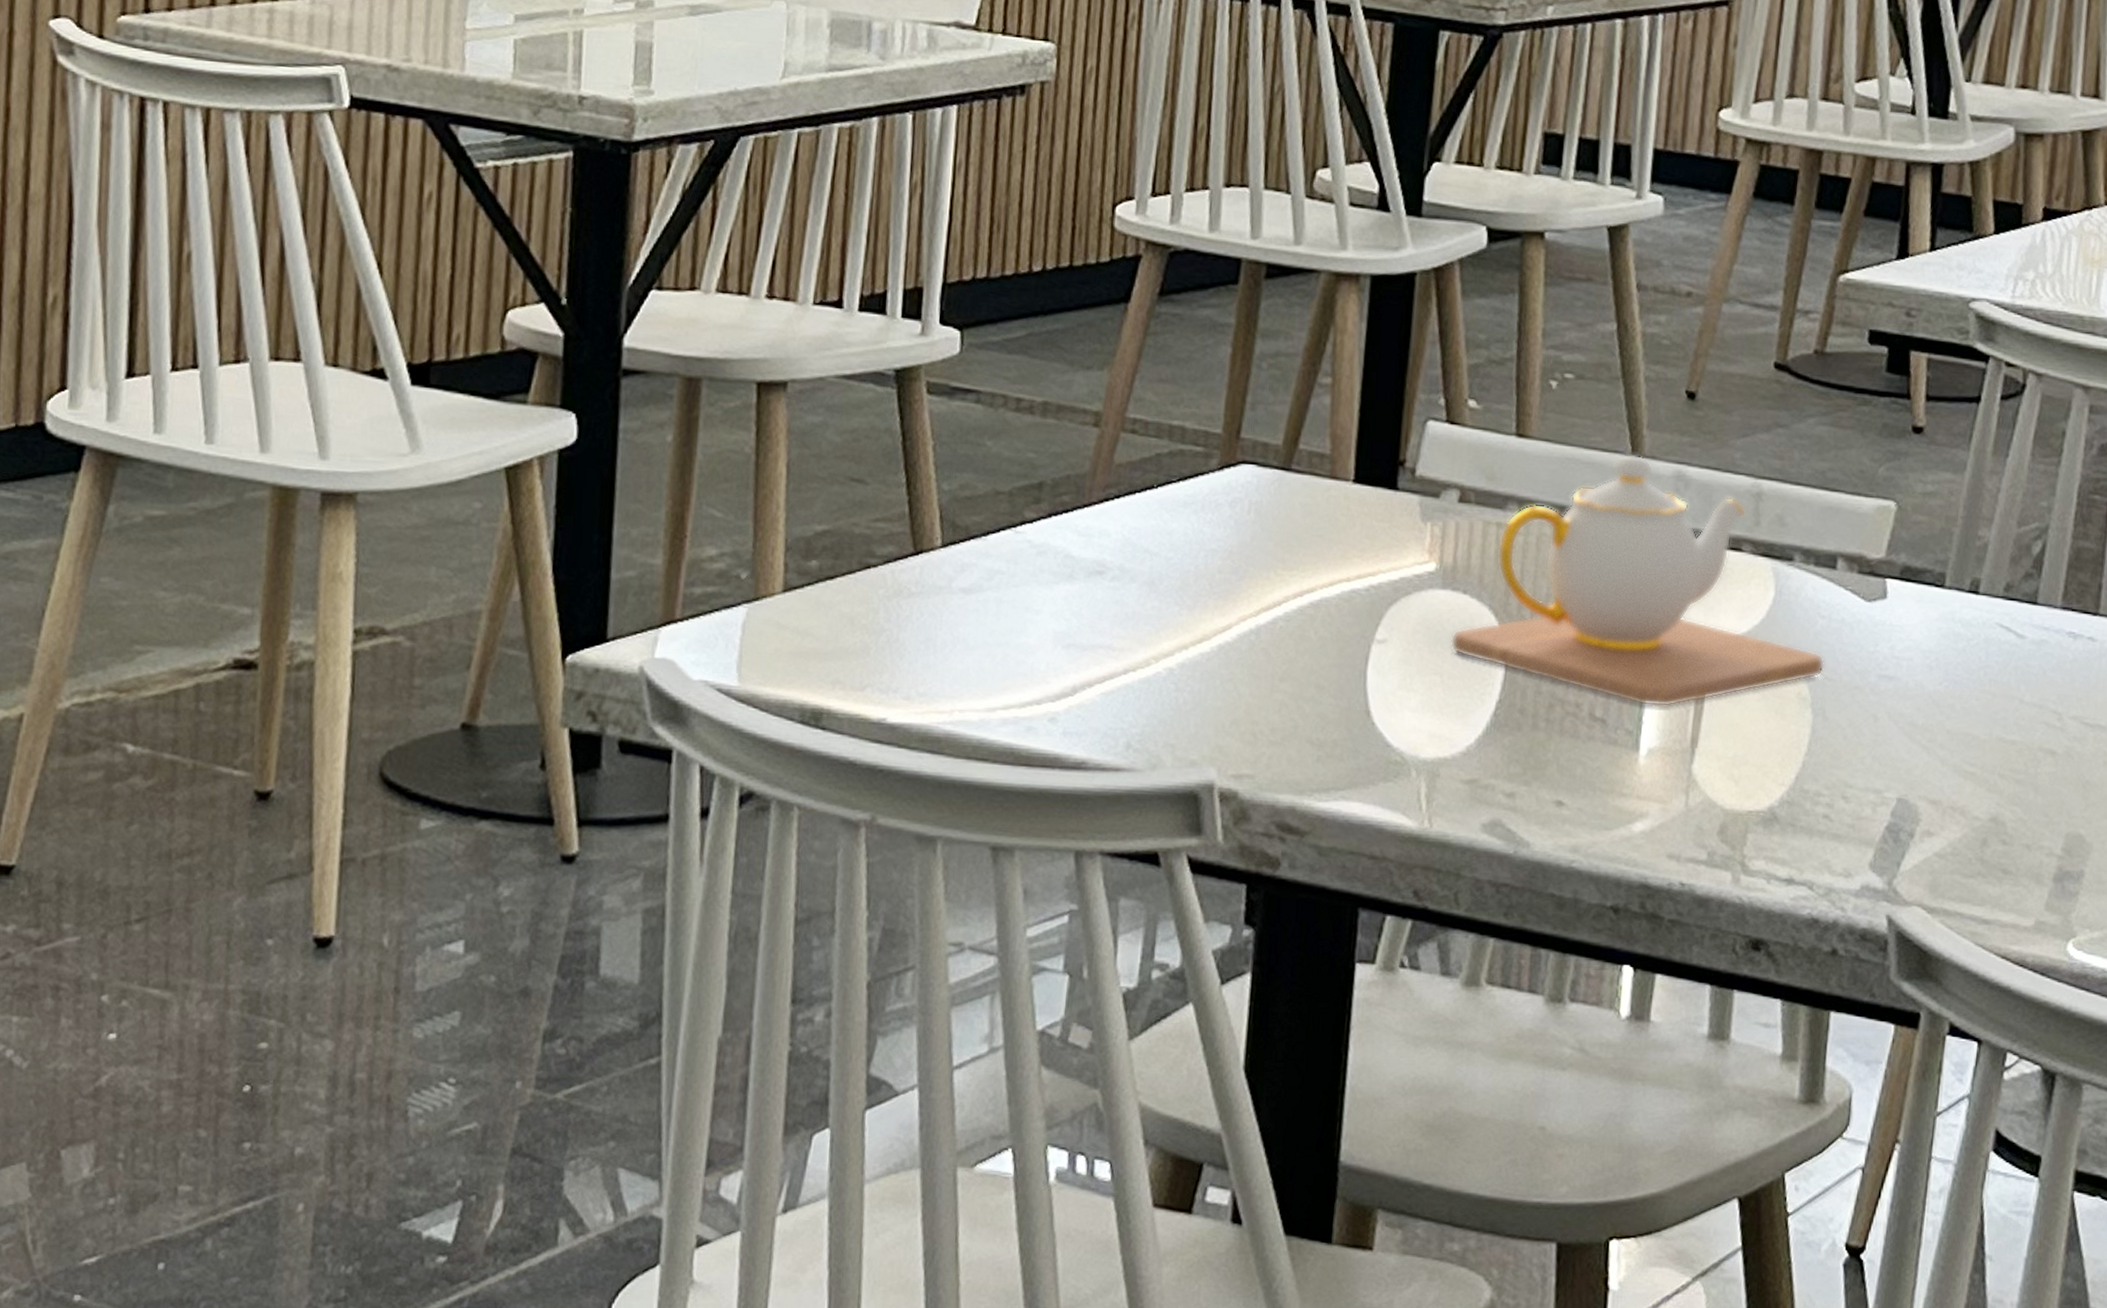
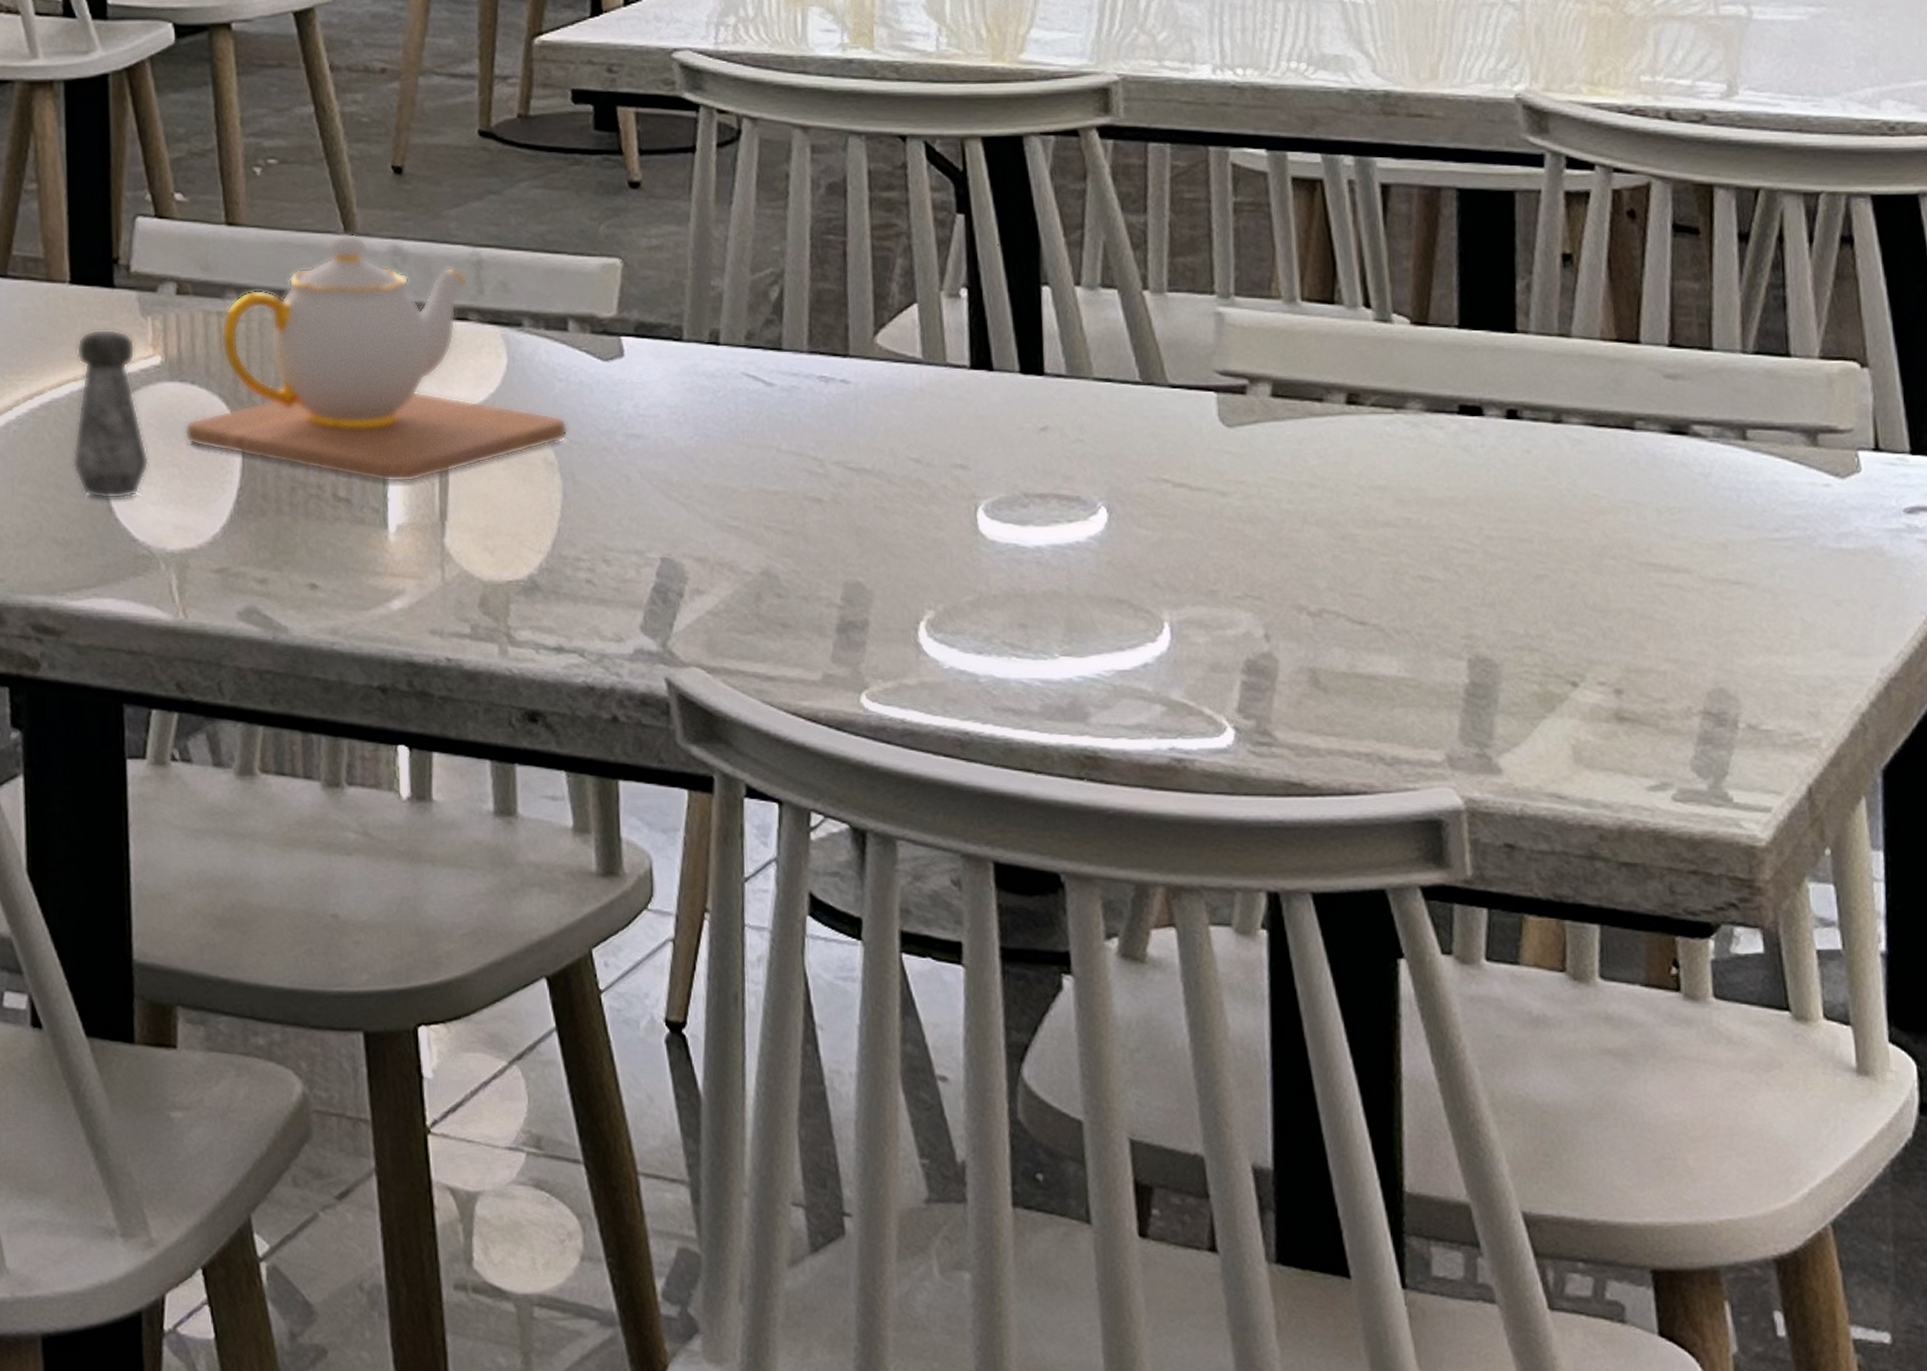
salt shaker: none [1335,530,1413,704] -> present [71,329,150,499]

